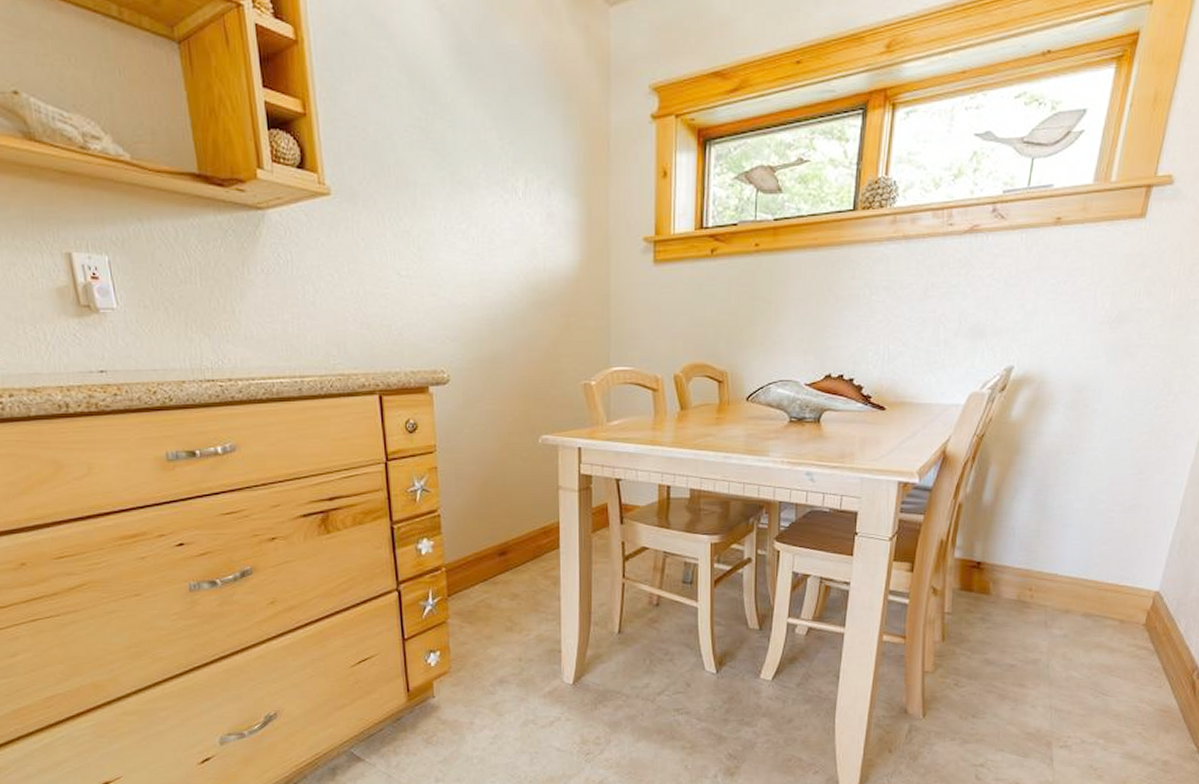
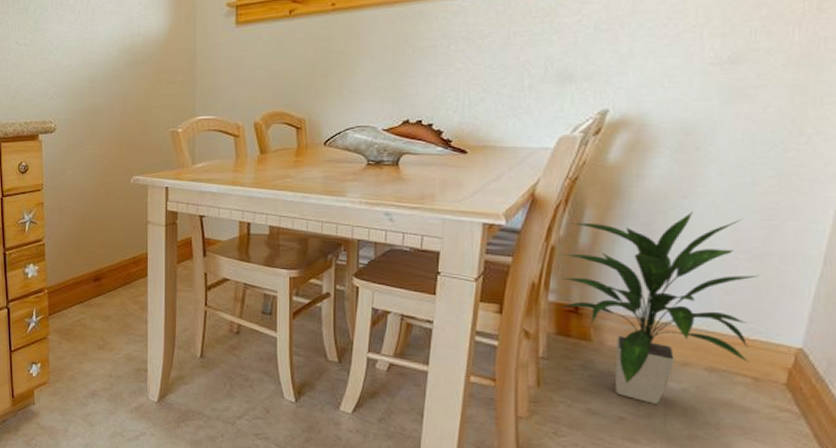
indoor plant: none [962,467,1130,650] -> present [557,212,760,404]

